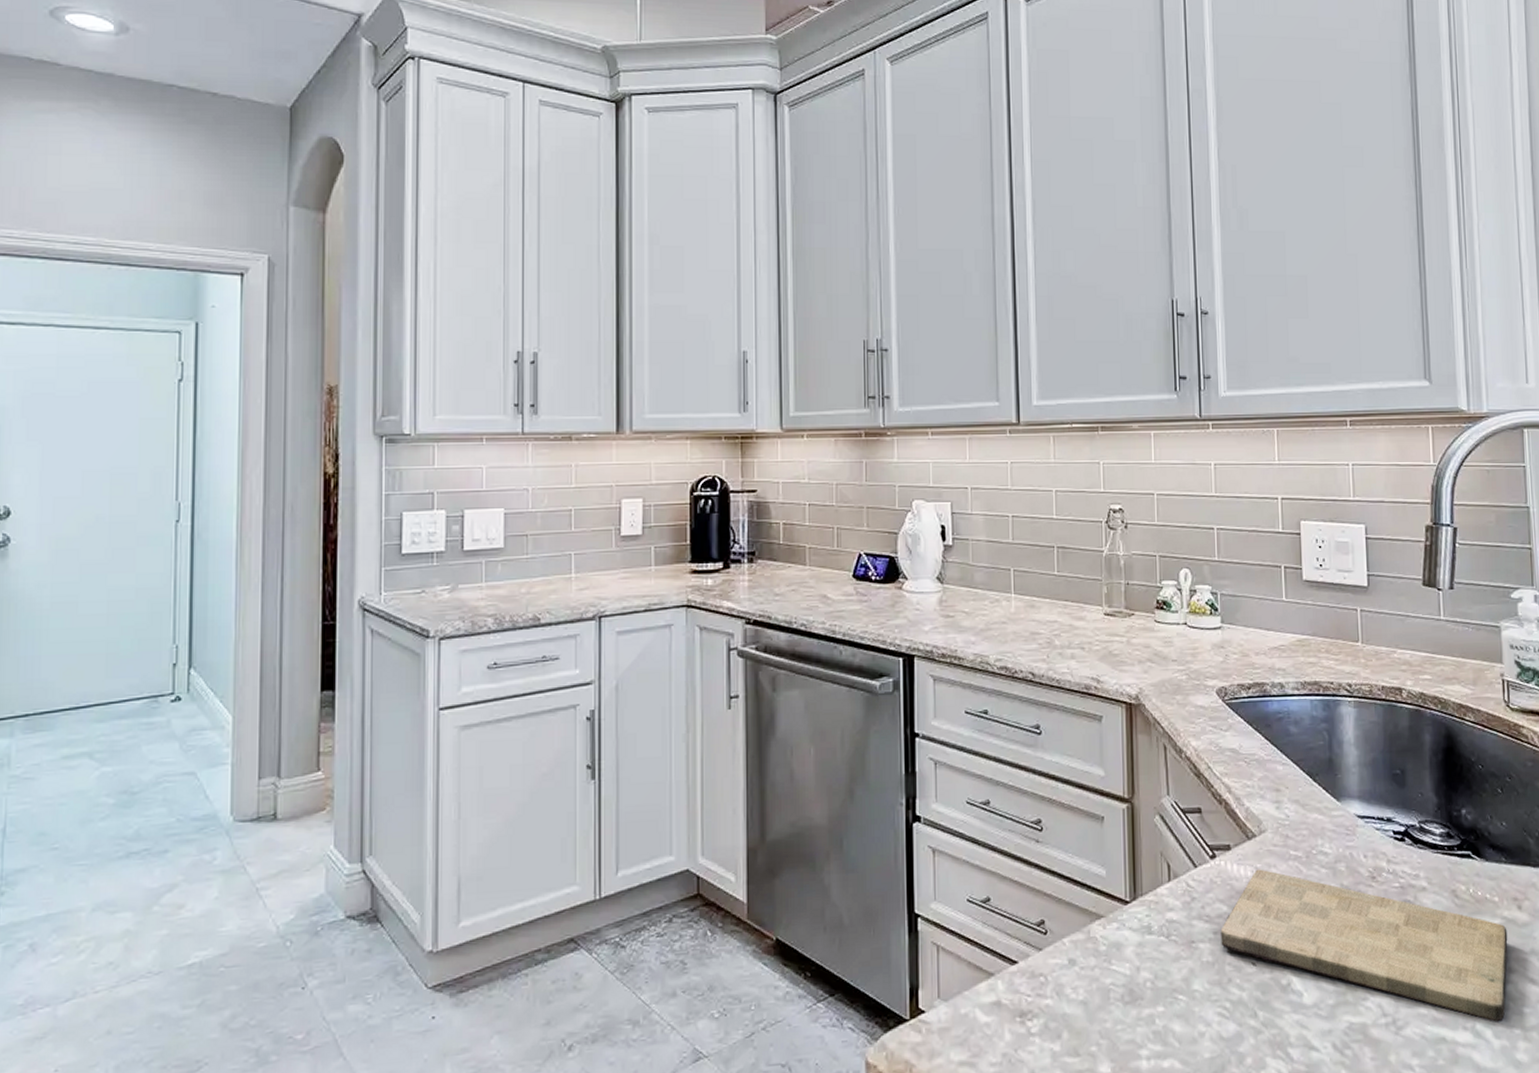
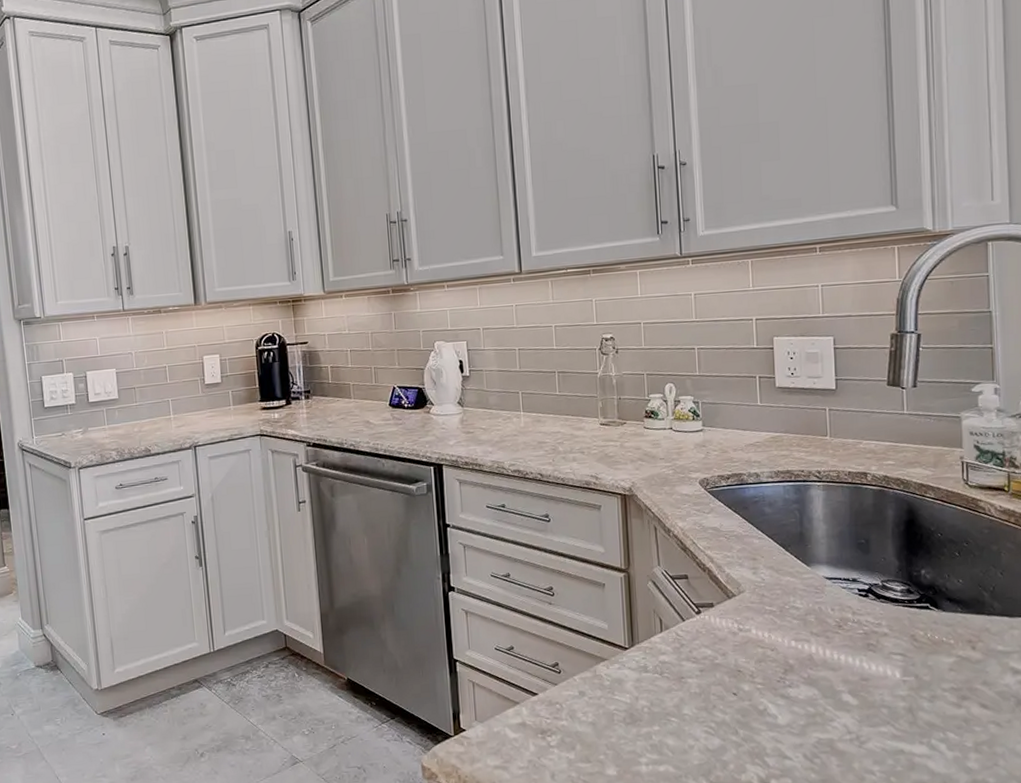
cutting board: present [1220,869,1508,1022] -> none [706,621,962,738]

